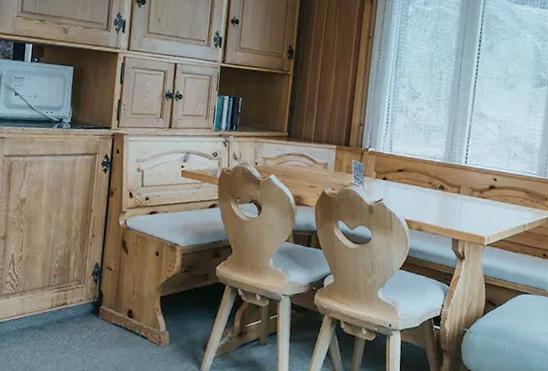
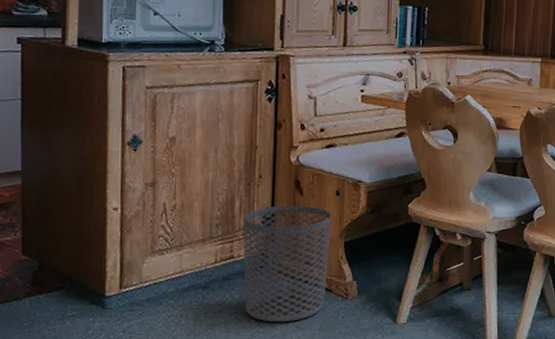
waste bin: none [73,261,151,363] -> present [243,205,332,323]

